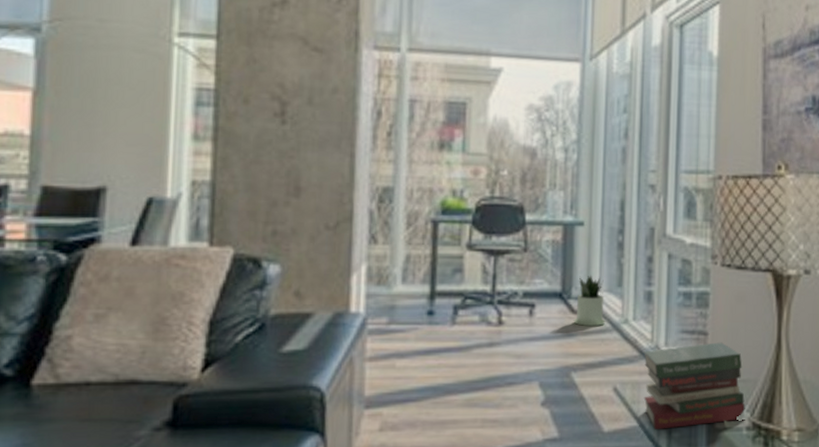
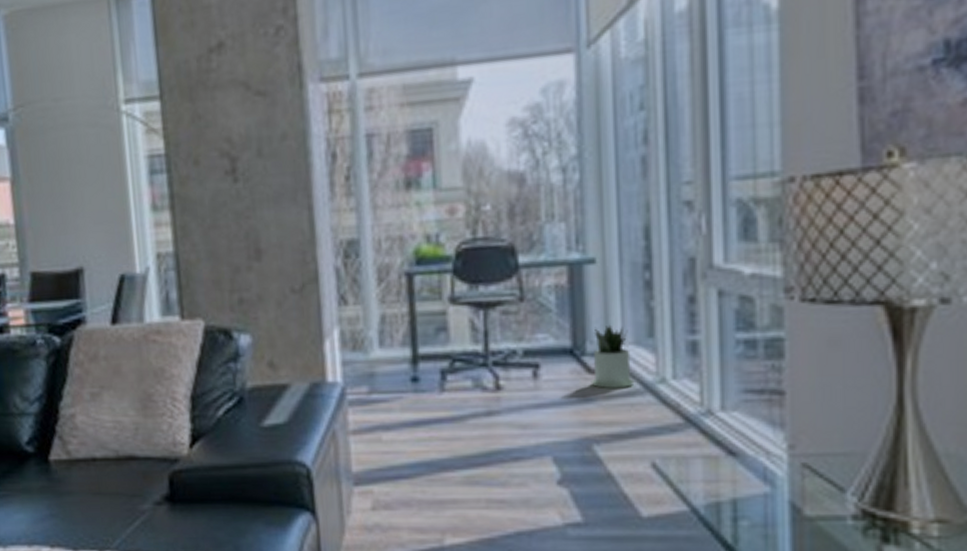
books: present [643,342,746,431] -> none [691,404,849,517]

